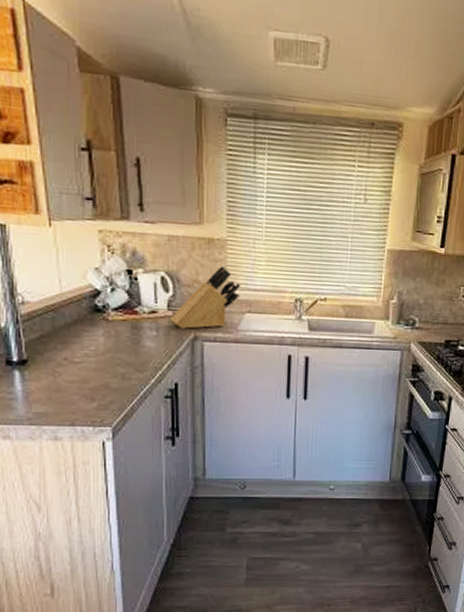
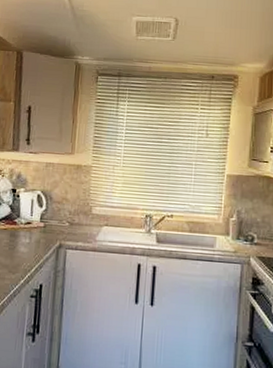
knife block: present [169,265,241,329] -> none [40,186,101,238]

